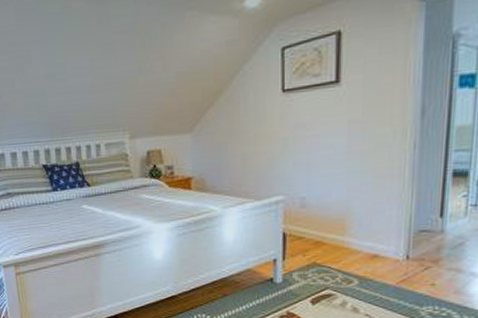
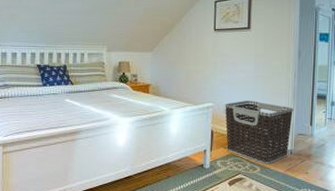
clothes hamper: none [302,187,411,275] -> present [225,100,293,165]

